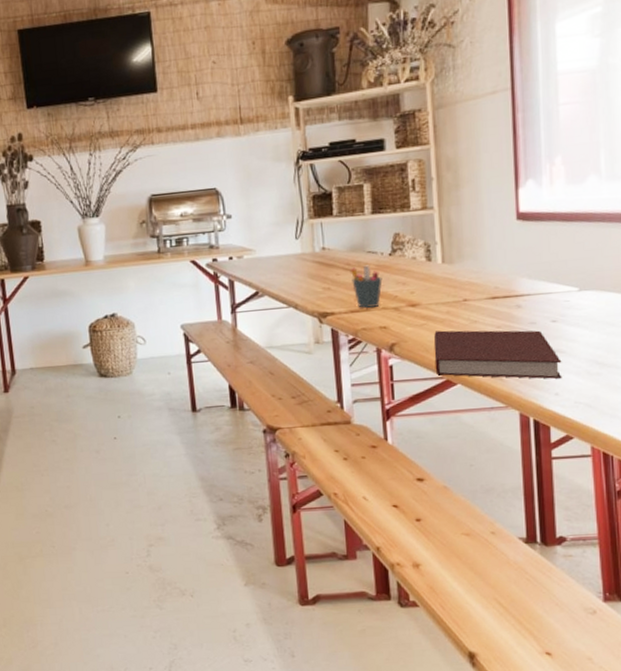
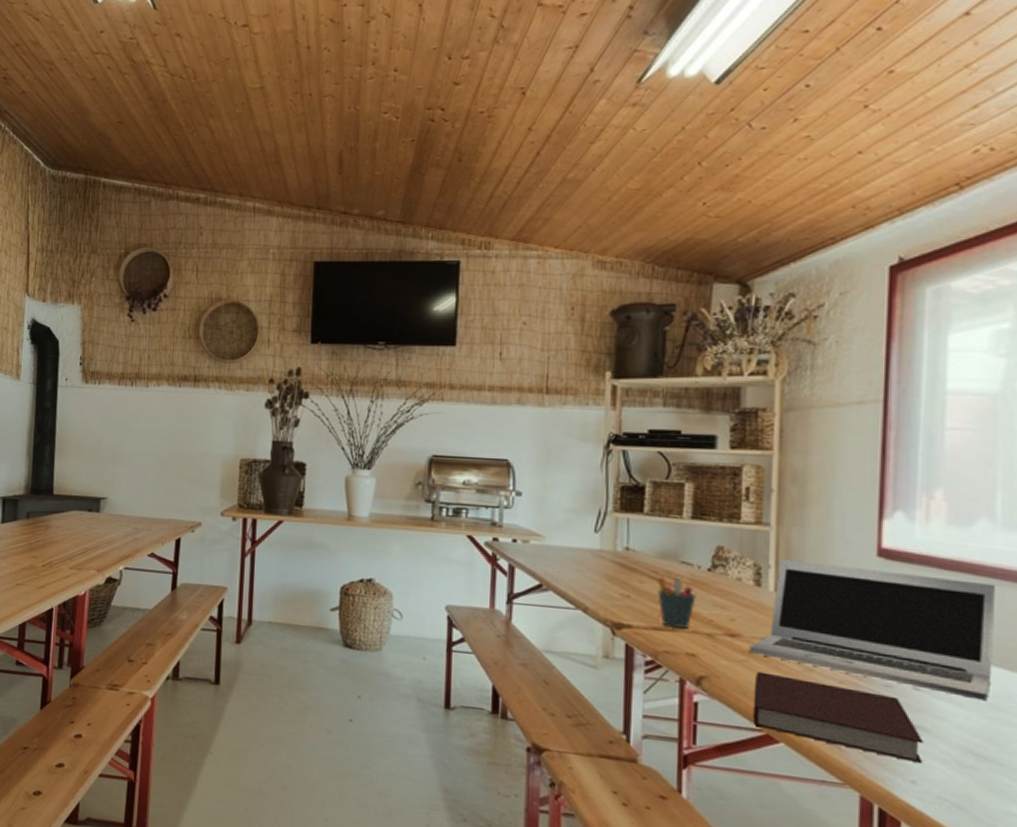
laptop: none [427,227,607,321] -> present [749,559,995,701]

